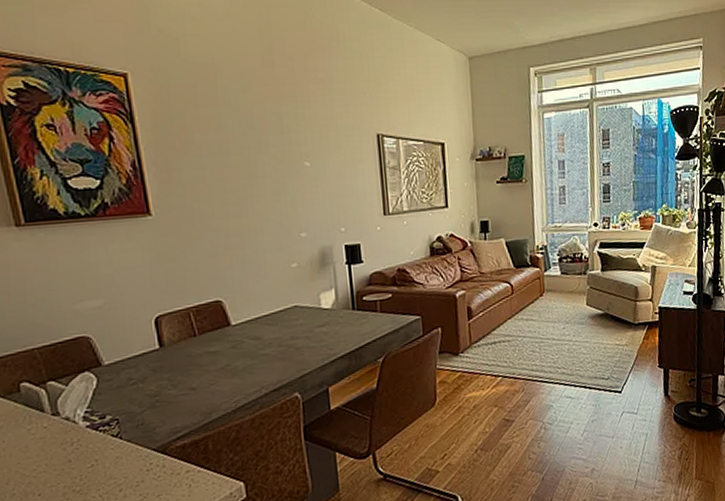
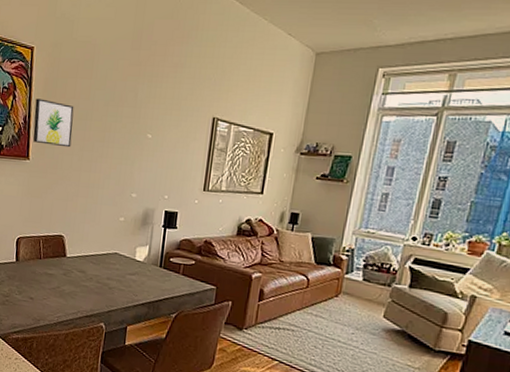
wall art: none [144,137,208,193] -> present [33,98,74,148]

